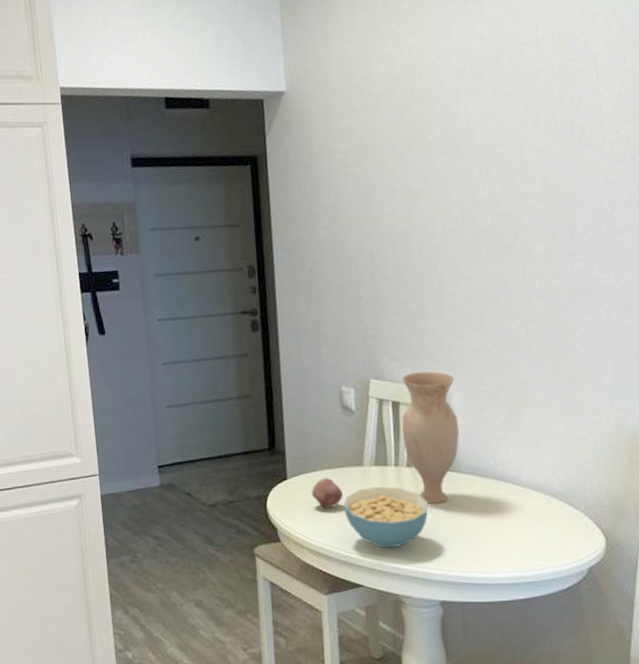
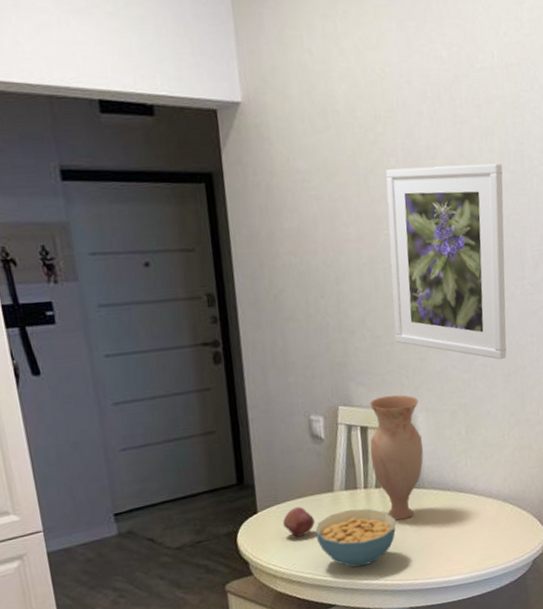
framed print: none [422,135,555,341] -> present [386,164,507,360]

